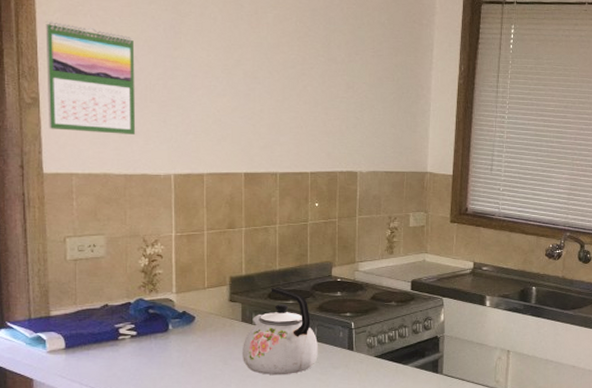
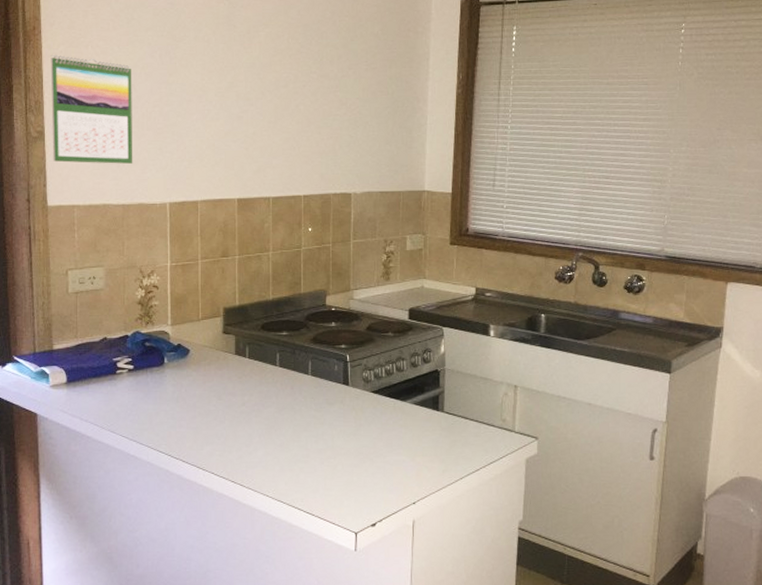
kettle: present [243,287,318,375] -> none [236,317,312,411]

